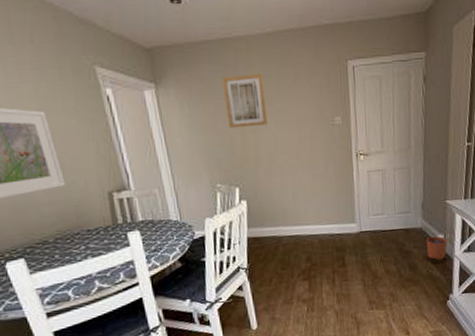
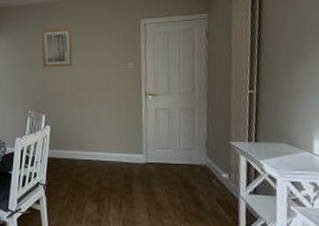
plant pot: present [426,234,447,261] -> none [210,173,232,199]

